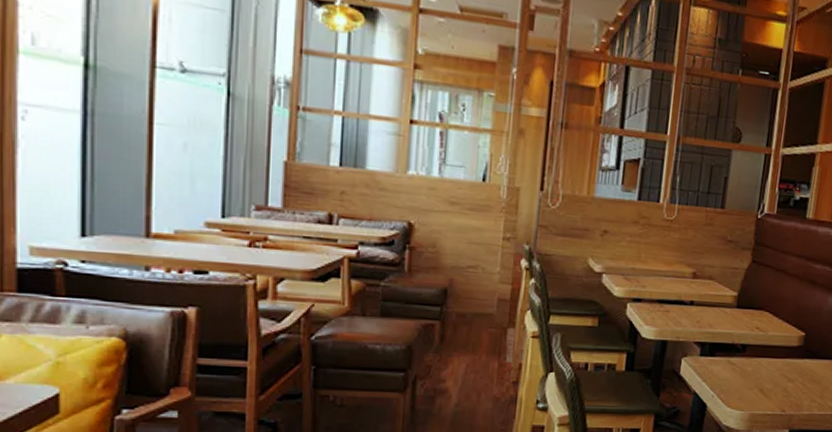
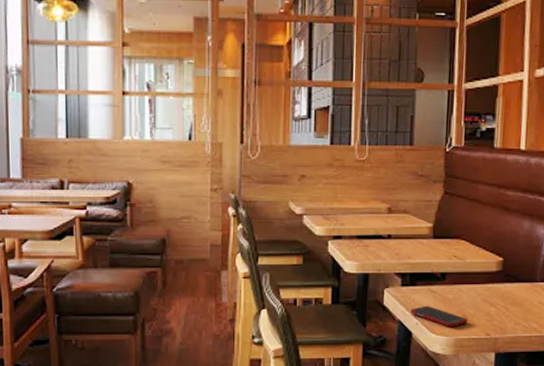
cell phone: none [706,377,765,402] -> present [410,305,469,327]

